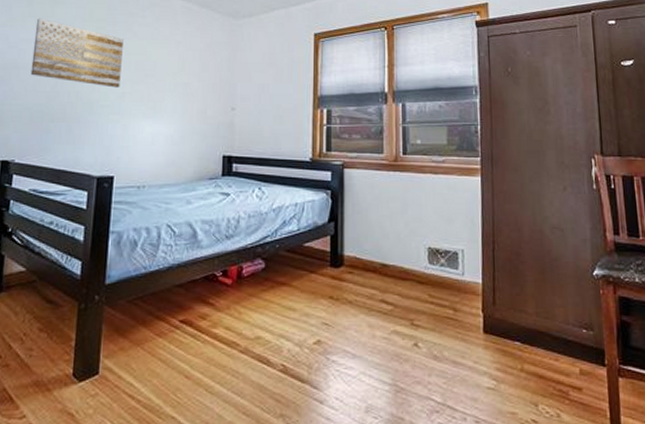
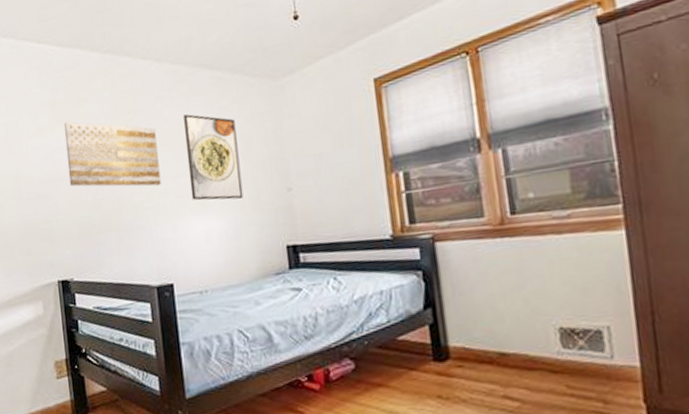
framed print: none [145,33,196,110] -> present [184,114,244,201]

